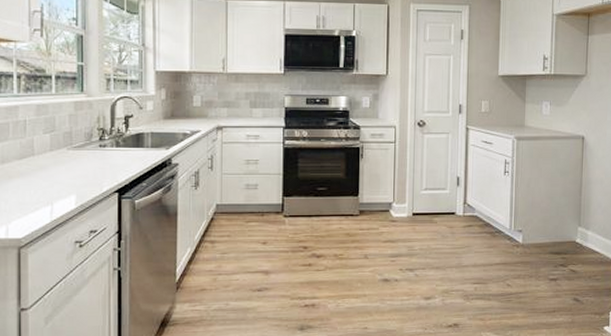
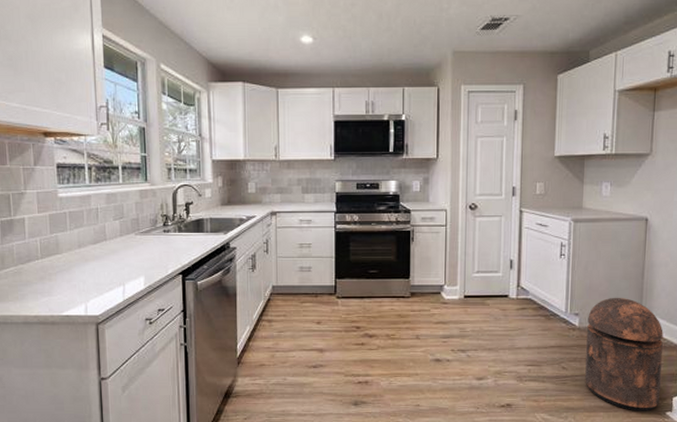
trash can: none [528,213,600,327] -> present [585,297,663,411]

